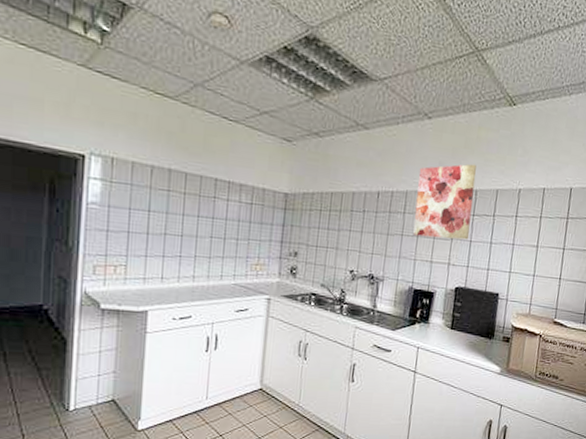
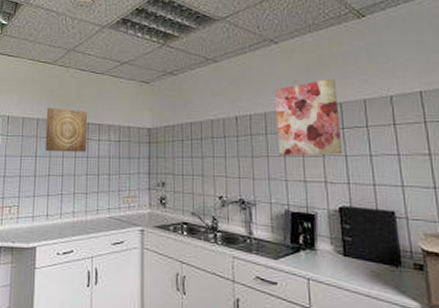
wall art: none [161,153,217,213] -> present [45,107,88,153]

